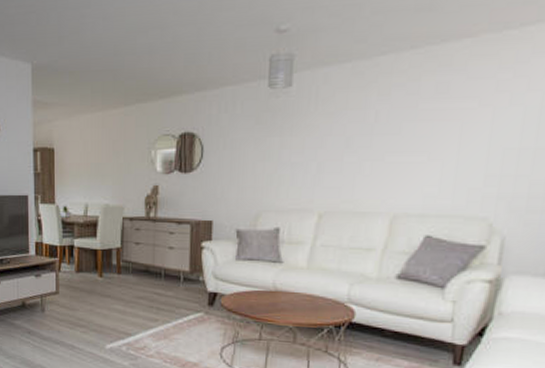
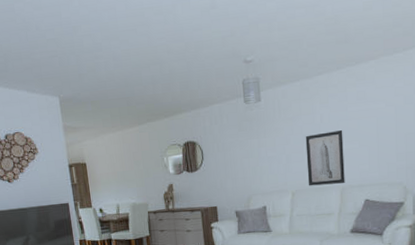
wall art: none [343,135,407,209] -> present [305,130,345,186]

